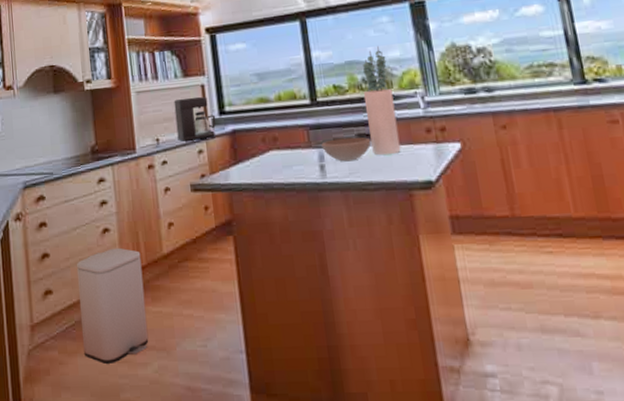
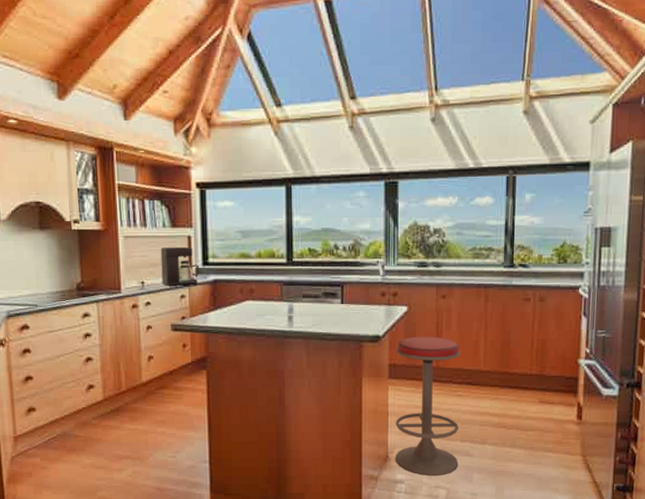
pedal bin: present [76,247,149,364] -> none [59,375,125,469]
bowl: present [321,137,371,162] -> none [292,295,335,315]
vase: present [362,46,401,156] -> none [333,218,358,312]
bar stool: none [455,177,568,366] -> present [395,337,461,475]

